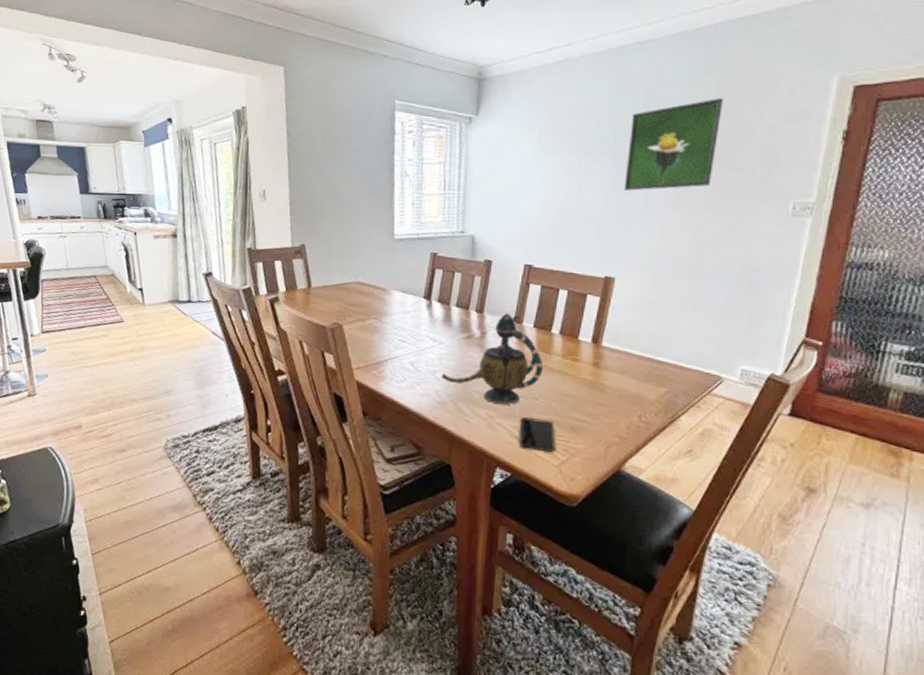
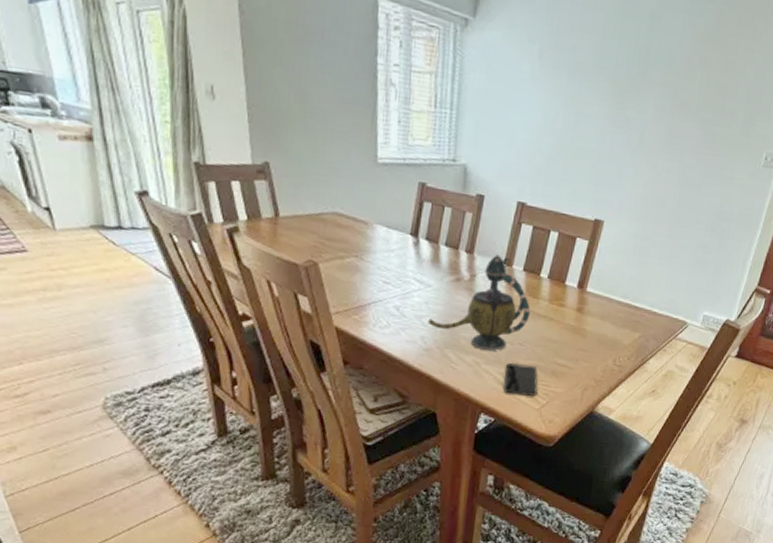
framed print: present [624,97,723,191] -> none [620,30,721,129]

